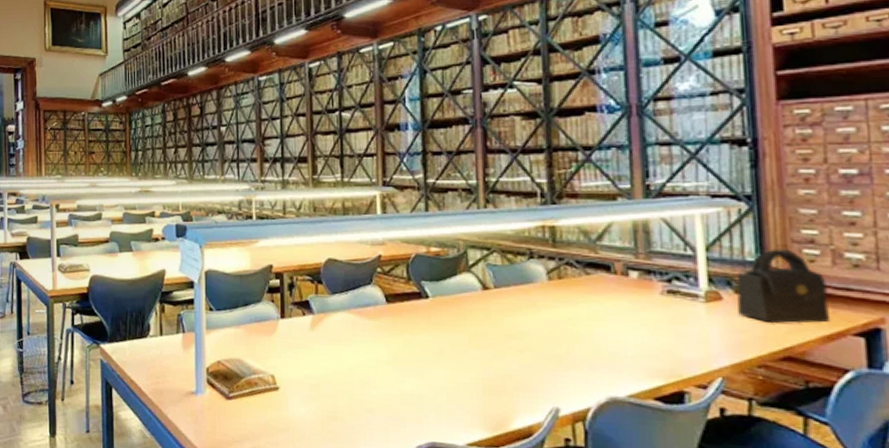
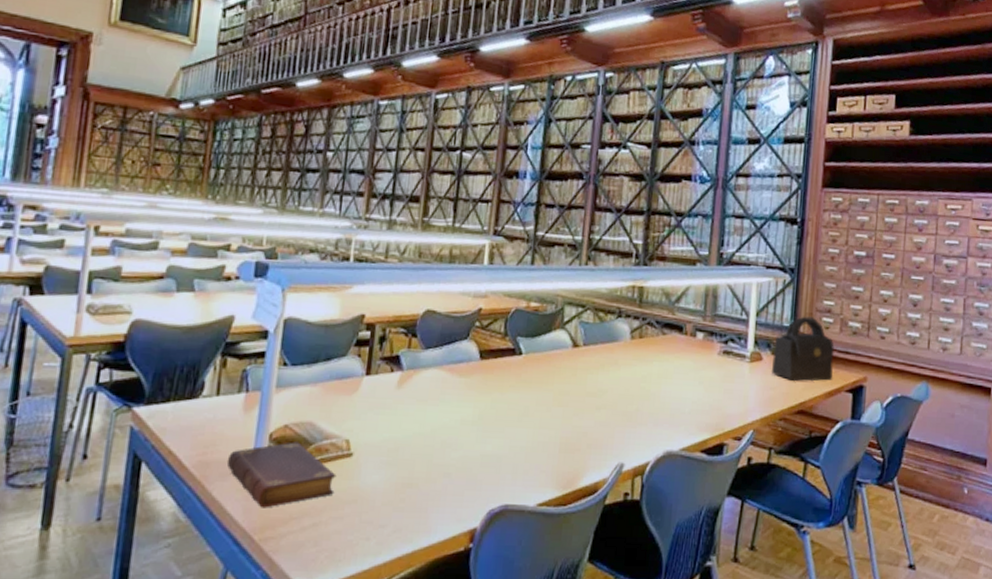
book: none [175,375,268,431] -> present [226,442,337,508]

